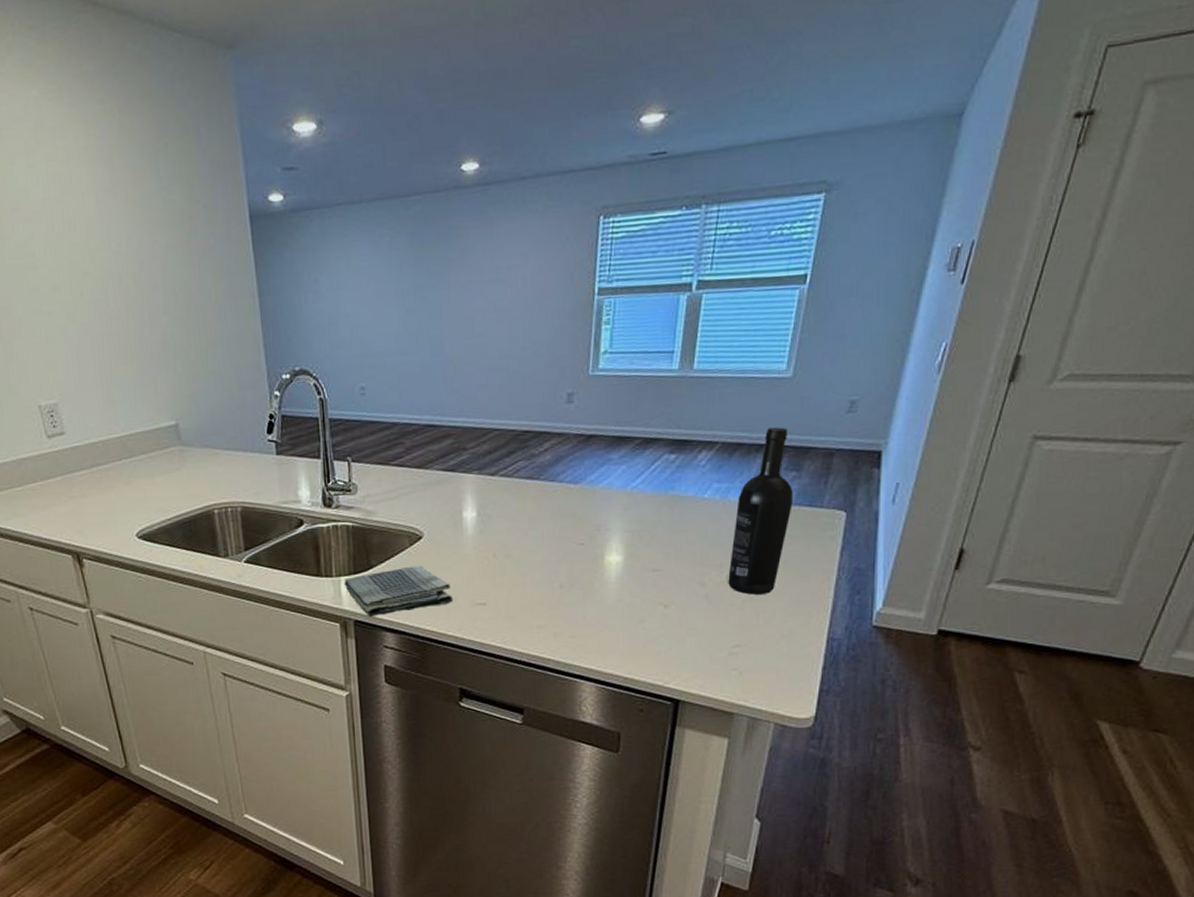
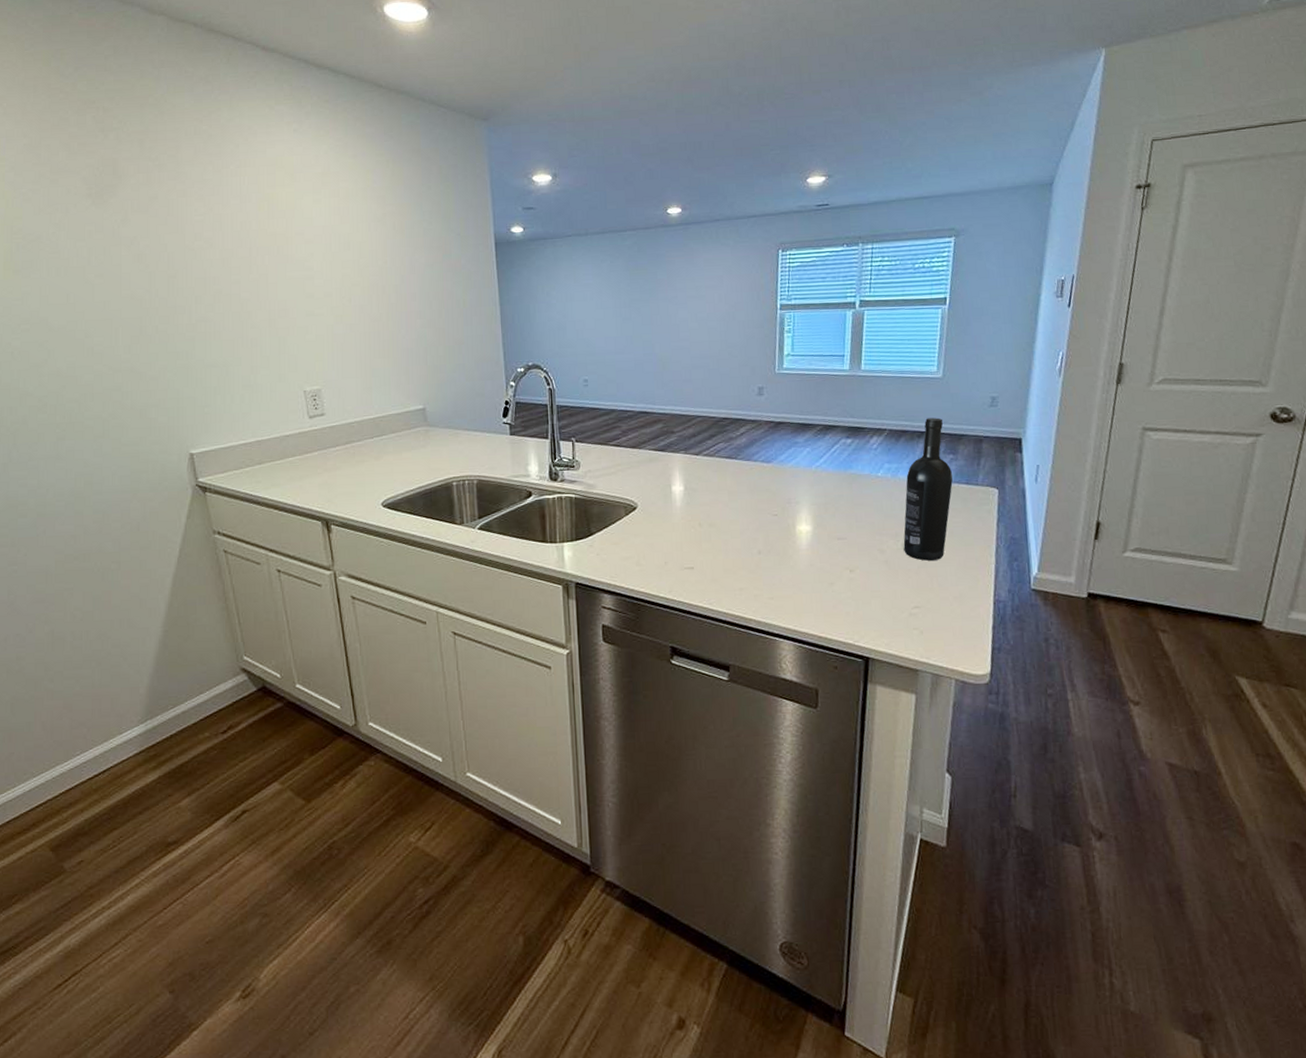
dish towel: present [344,565,453,618] -> none [566,533,664,580]

